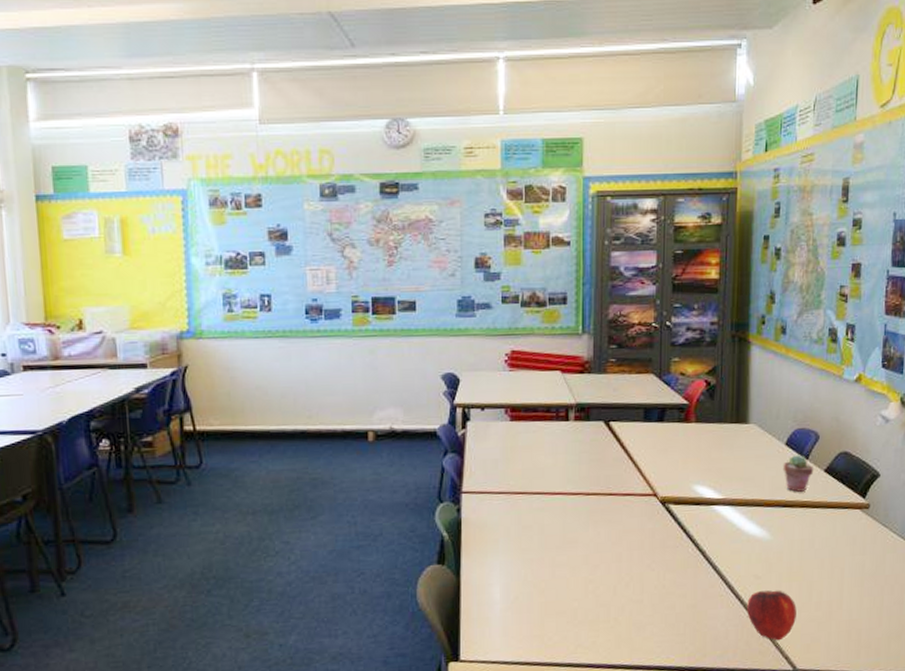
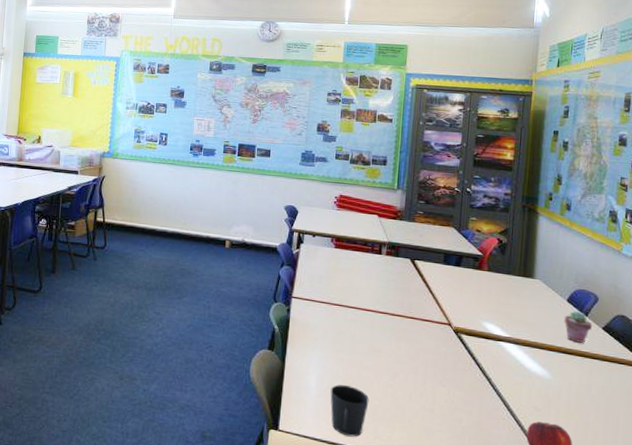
cup: none [519,590,567,652] -> present [330,384,369,437]

